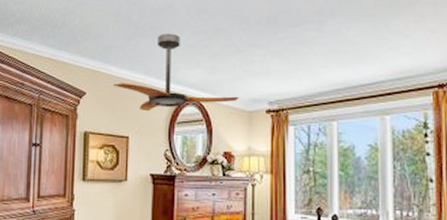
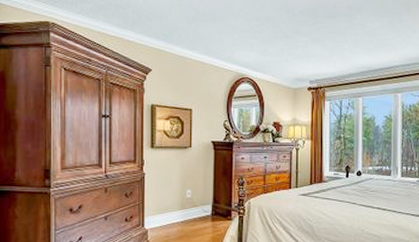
ceiling fan: present [113,33,239,112] -> none [177,18,286,87]

